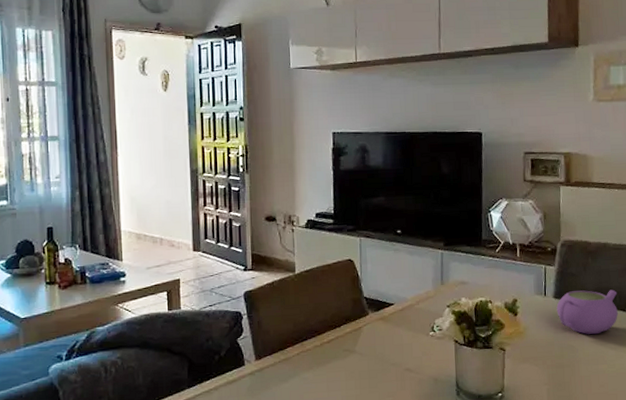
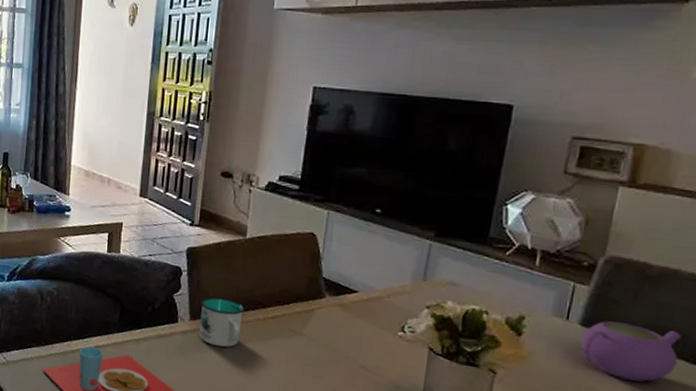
mug: none [263,332,304,380] -> present [199,296,245,347]

